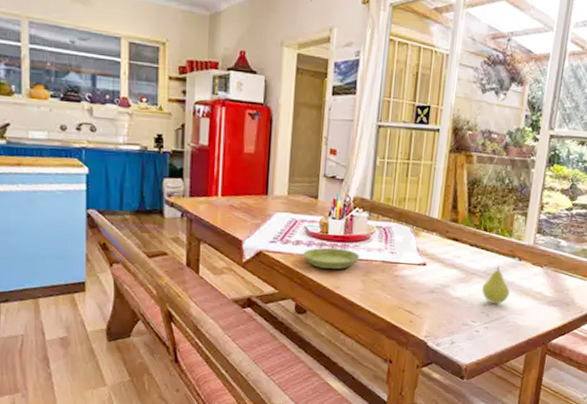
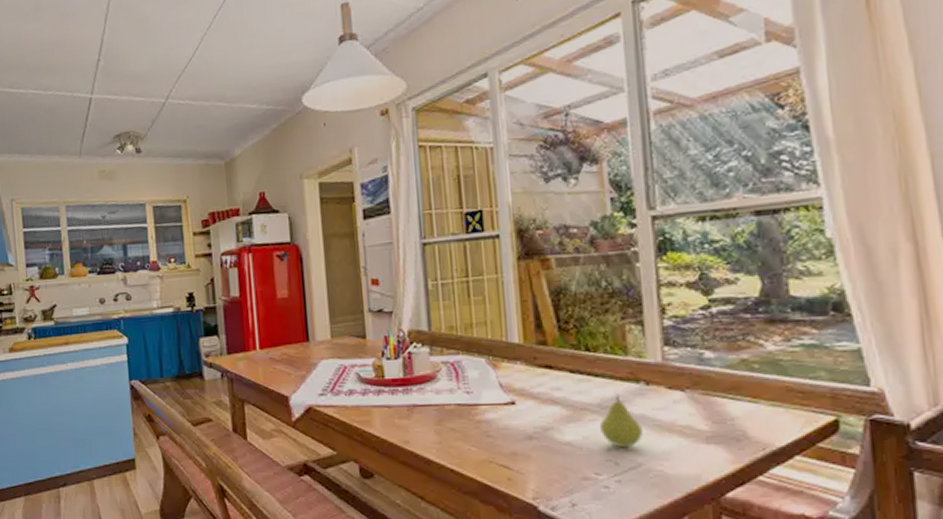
saucer: present [302,247,360,269] -> none [358,393,429,420]

